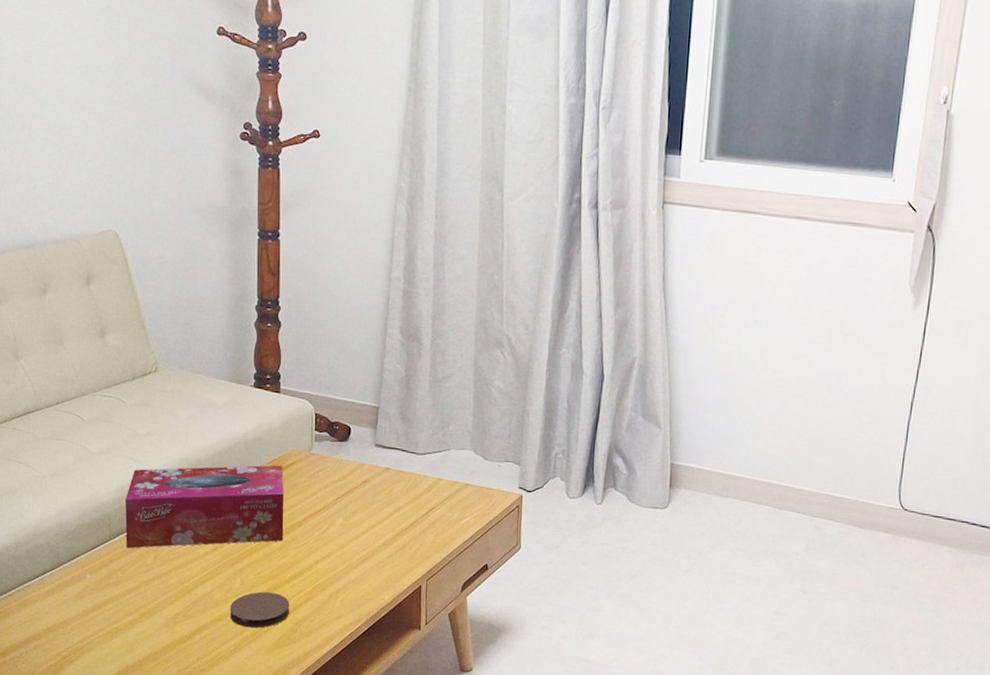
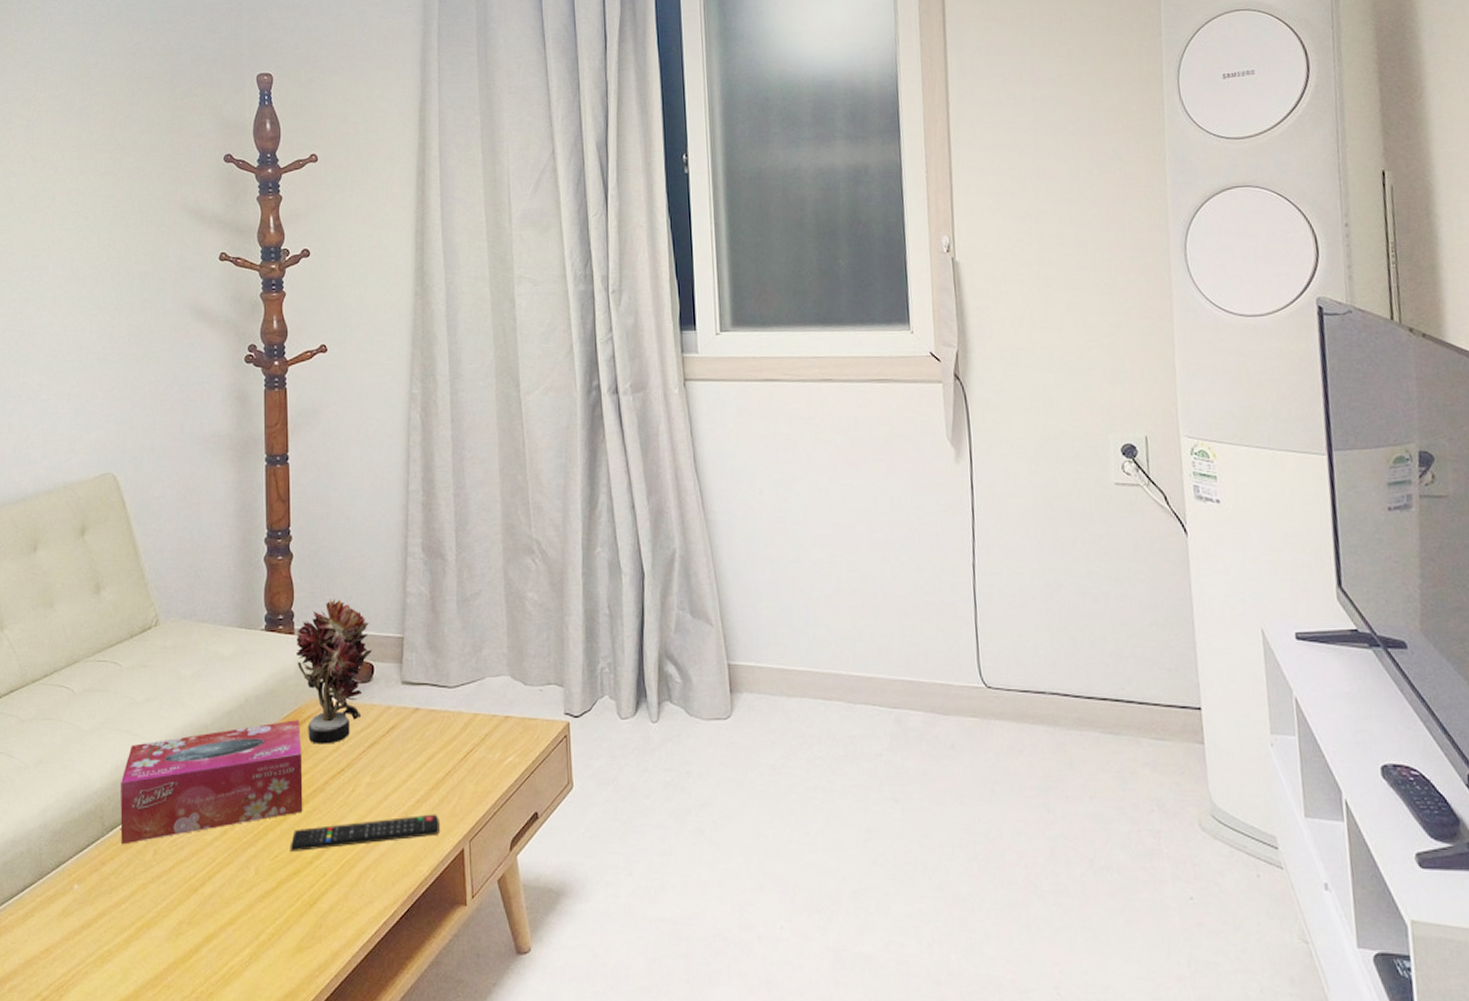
coaster: present [229,591,290,628] -> none [242,880,313,929]
remote control: none [271,553,401,573] -> present [290,814,440,851]
artificial flower: none [282,366,349,489] -> present [297,598,372,745]

